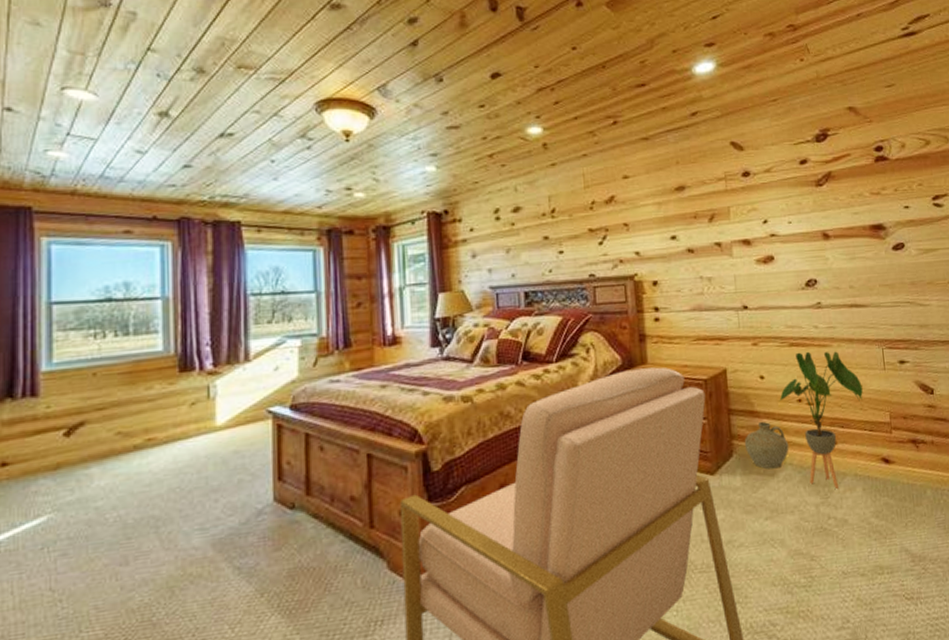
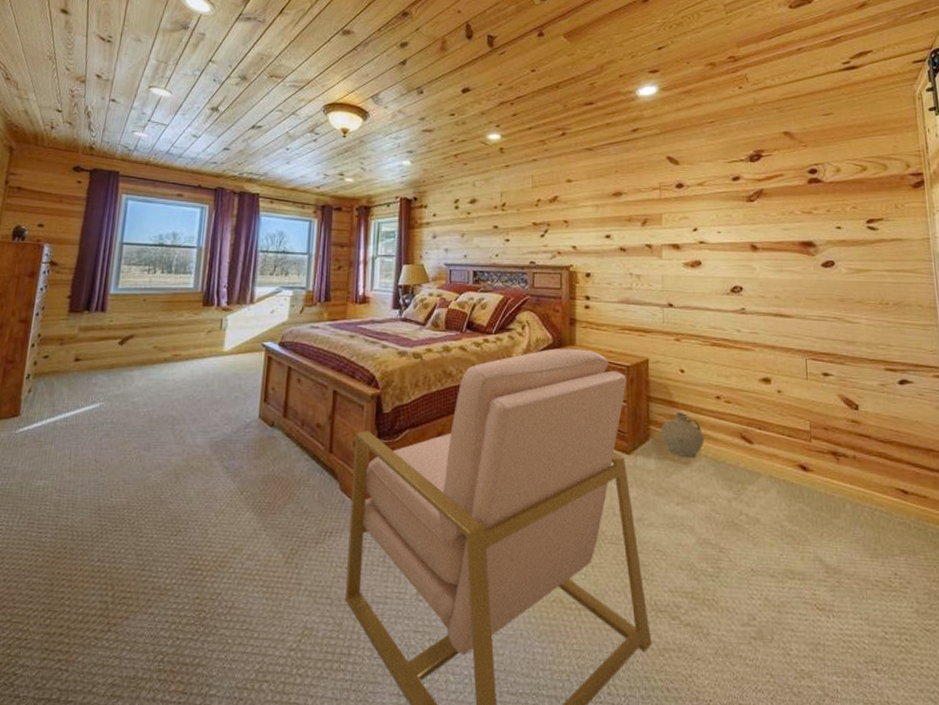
house plant: present [779,351,863,489] -> none [698,352,783,487]

